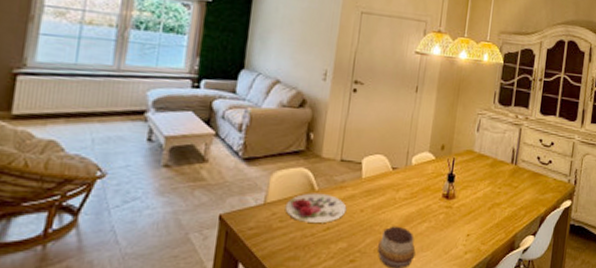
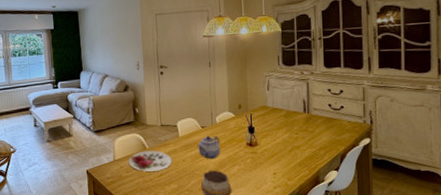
teapot: none [382,180,412,211] -> present [197,135,220,159]

